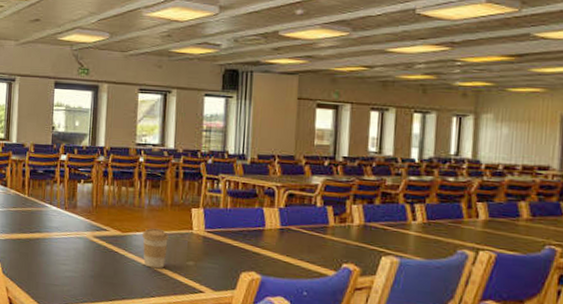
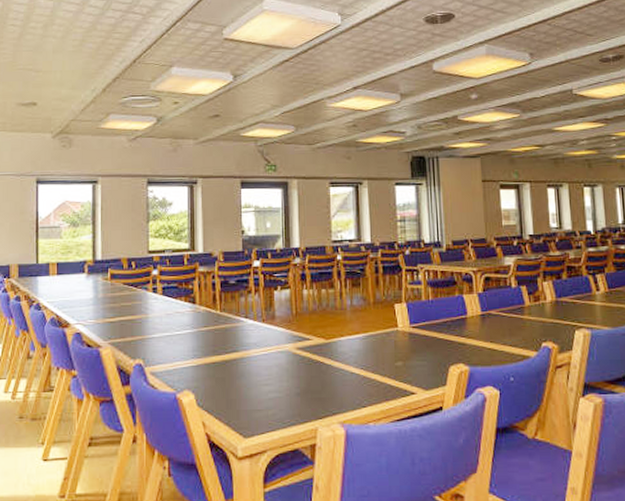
coffee cup: present [142,228,170,269] -> none [348,330,375,375]

